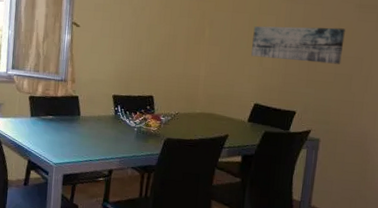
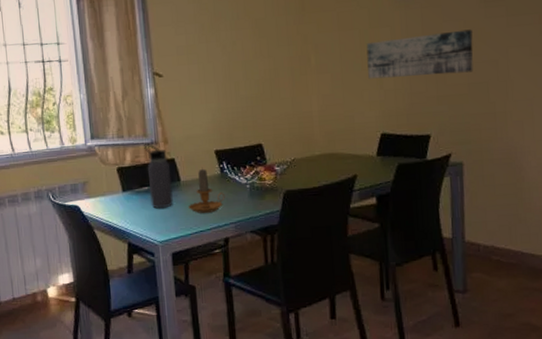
water bottle: none [52,80,74,136] -> present [144,143,173,209]
candle: none [83,107,115,146] -> present [188,167,225,213]

